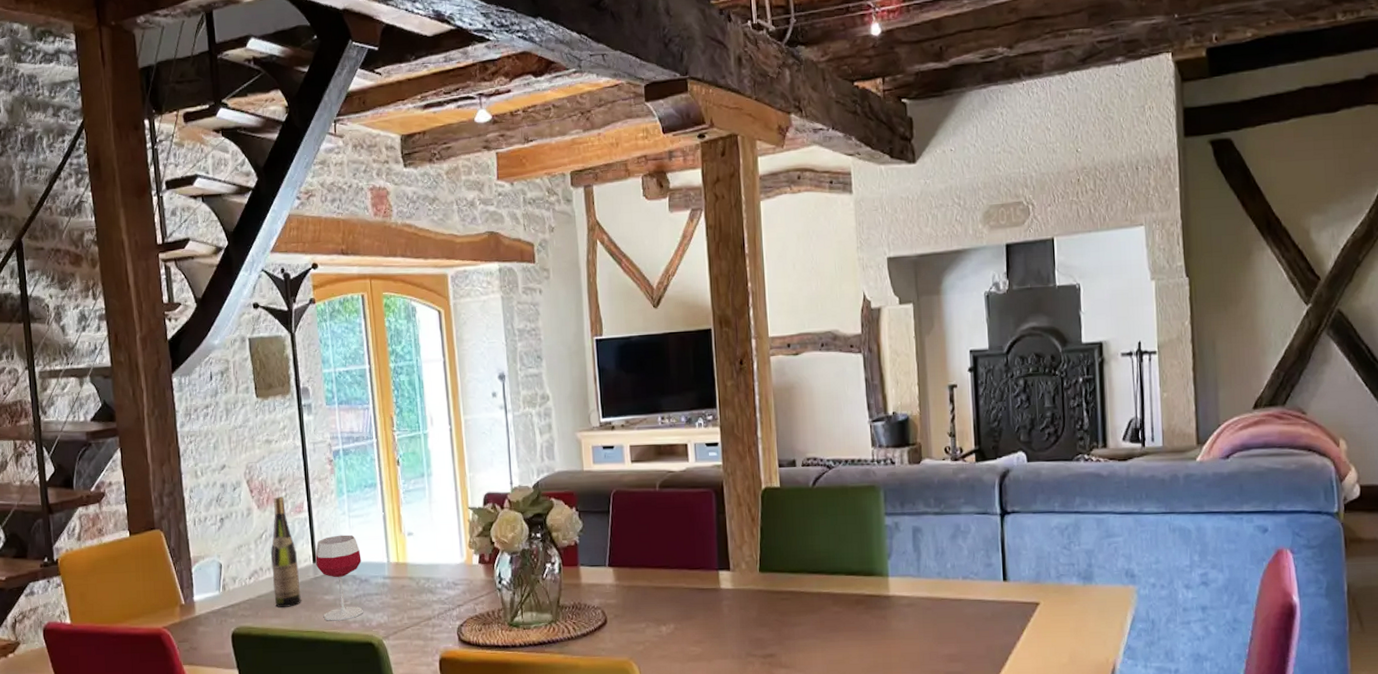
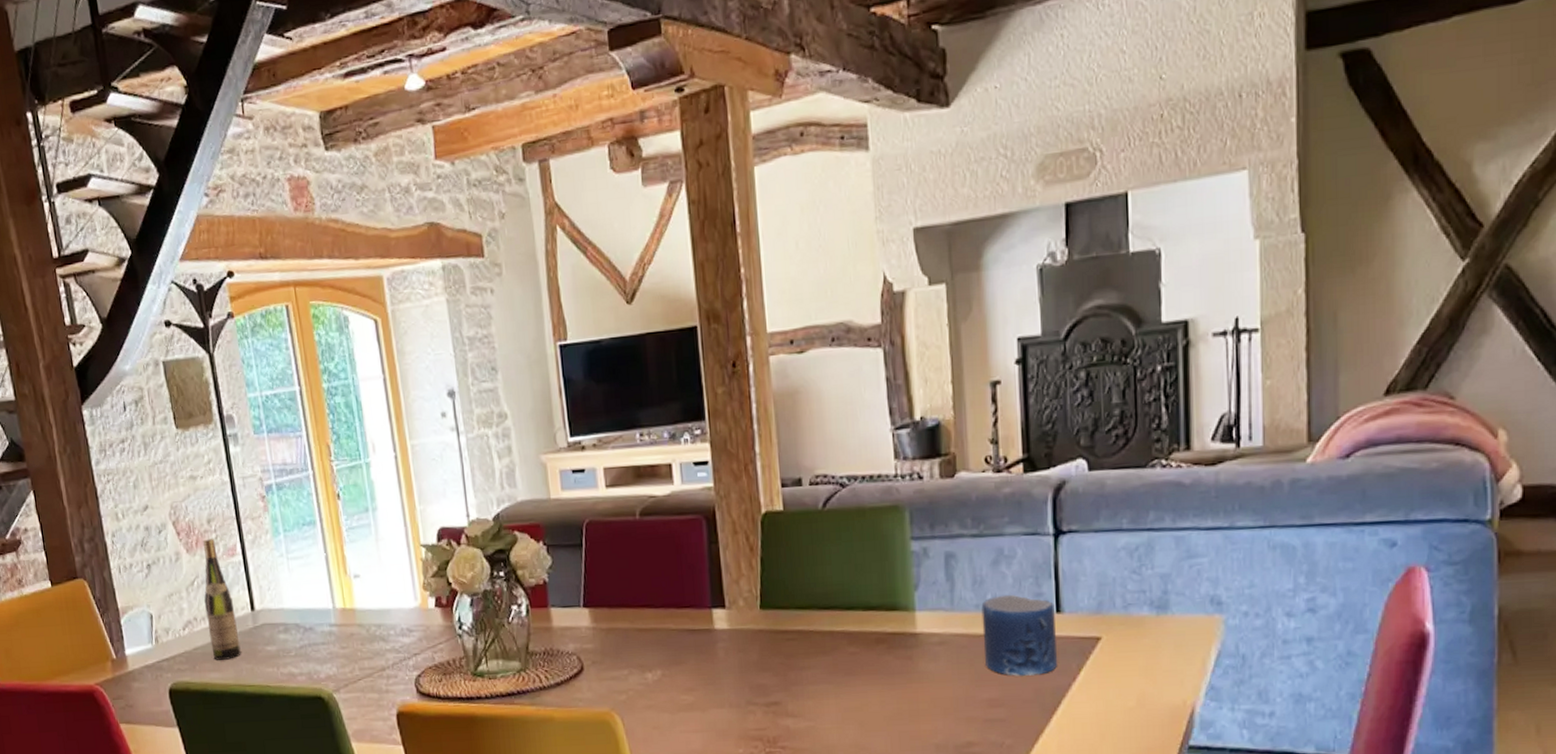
wineglass: present [315,534,364,621] -> none [253,578,311,674]
candle: none [942,564,1005,635] -> present [981,594,1058,676]

